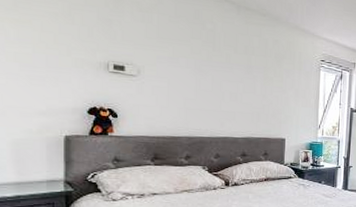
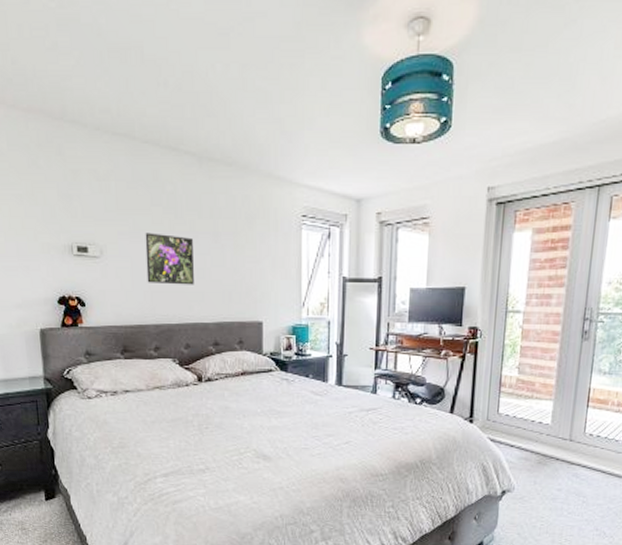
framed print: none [182,59,229,106] -> present [145,232,194,285]

